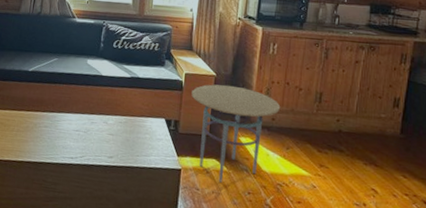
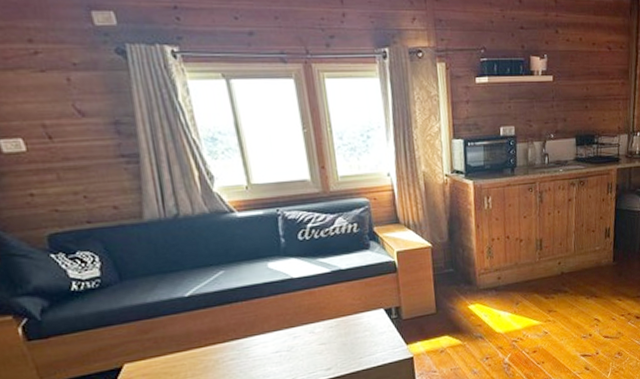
side table: present [191,84,281,183] -> none [408,252,505,357]

